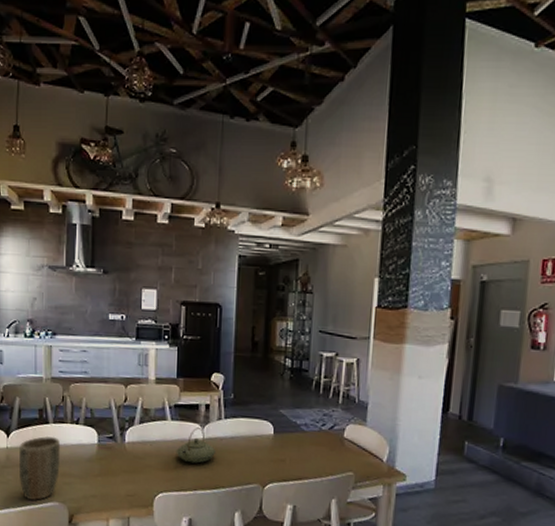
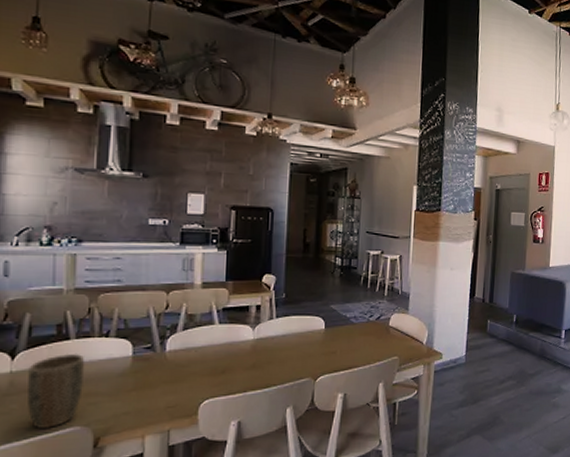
teapot: present [176,427,216,464] -> none [224,329,268,365]

